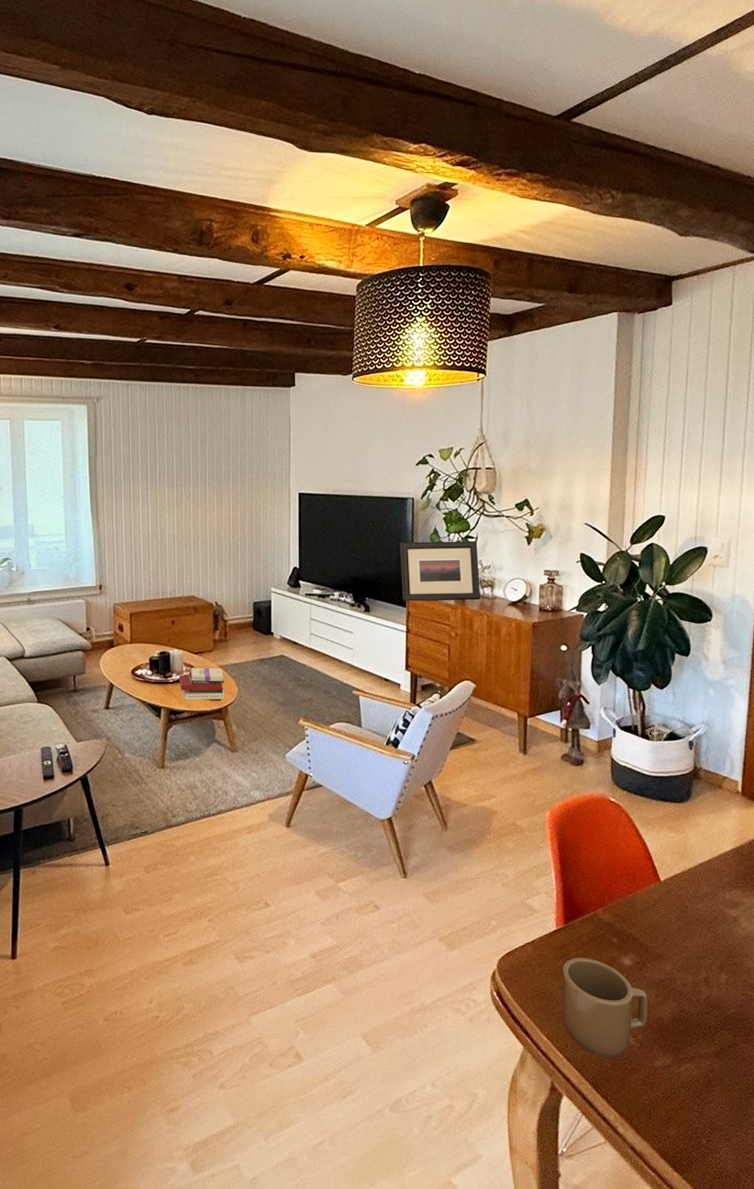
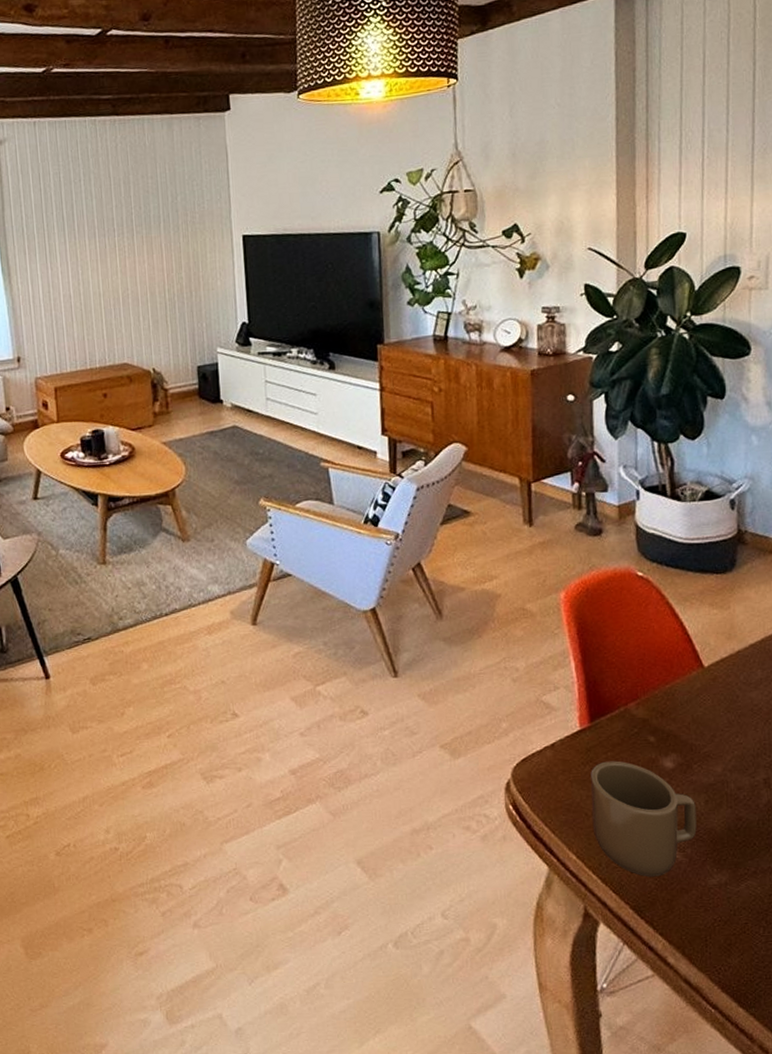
books: present [178,667,225,701] -> none [116,445,171,485]
picture frame: present [400,541,481,602] -> none [366,277,467,355]

